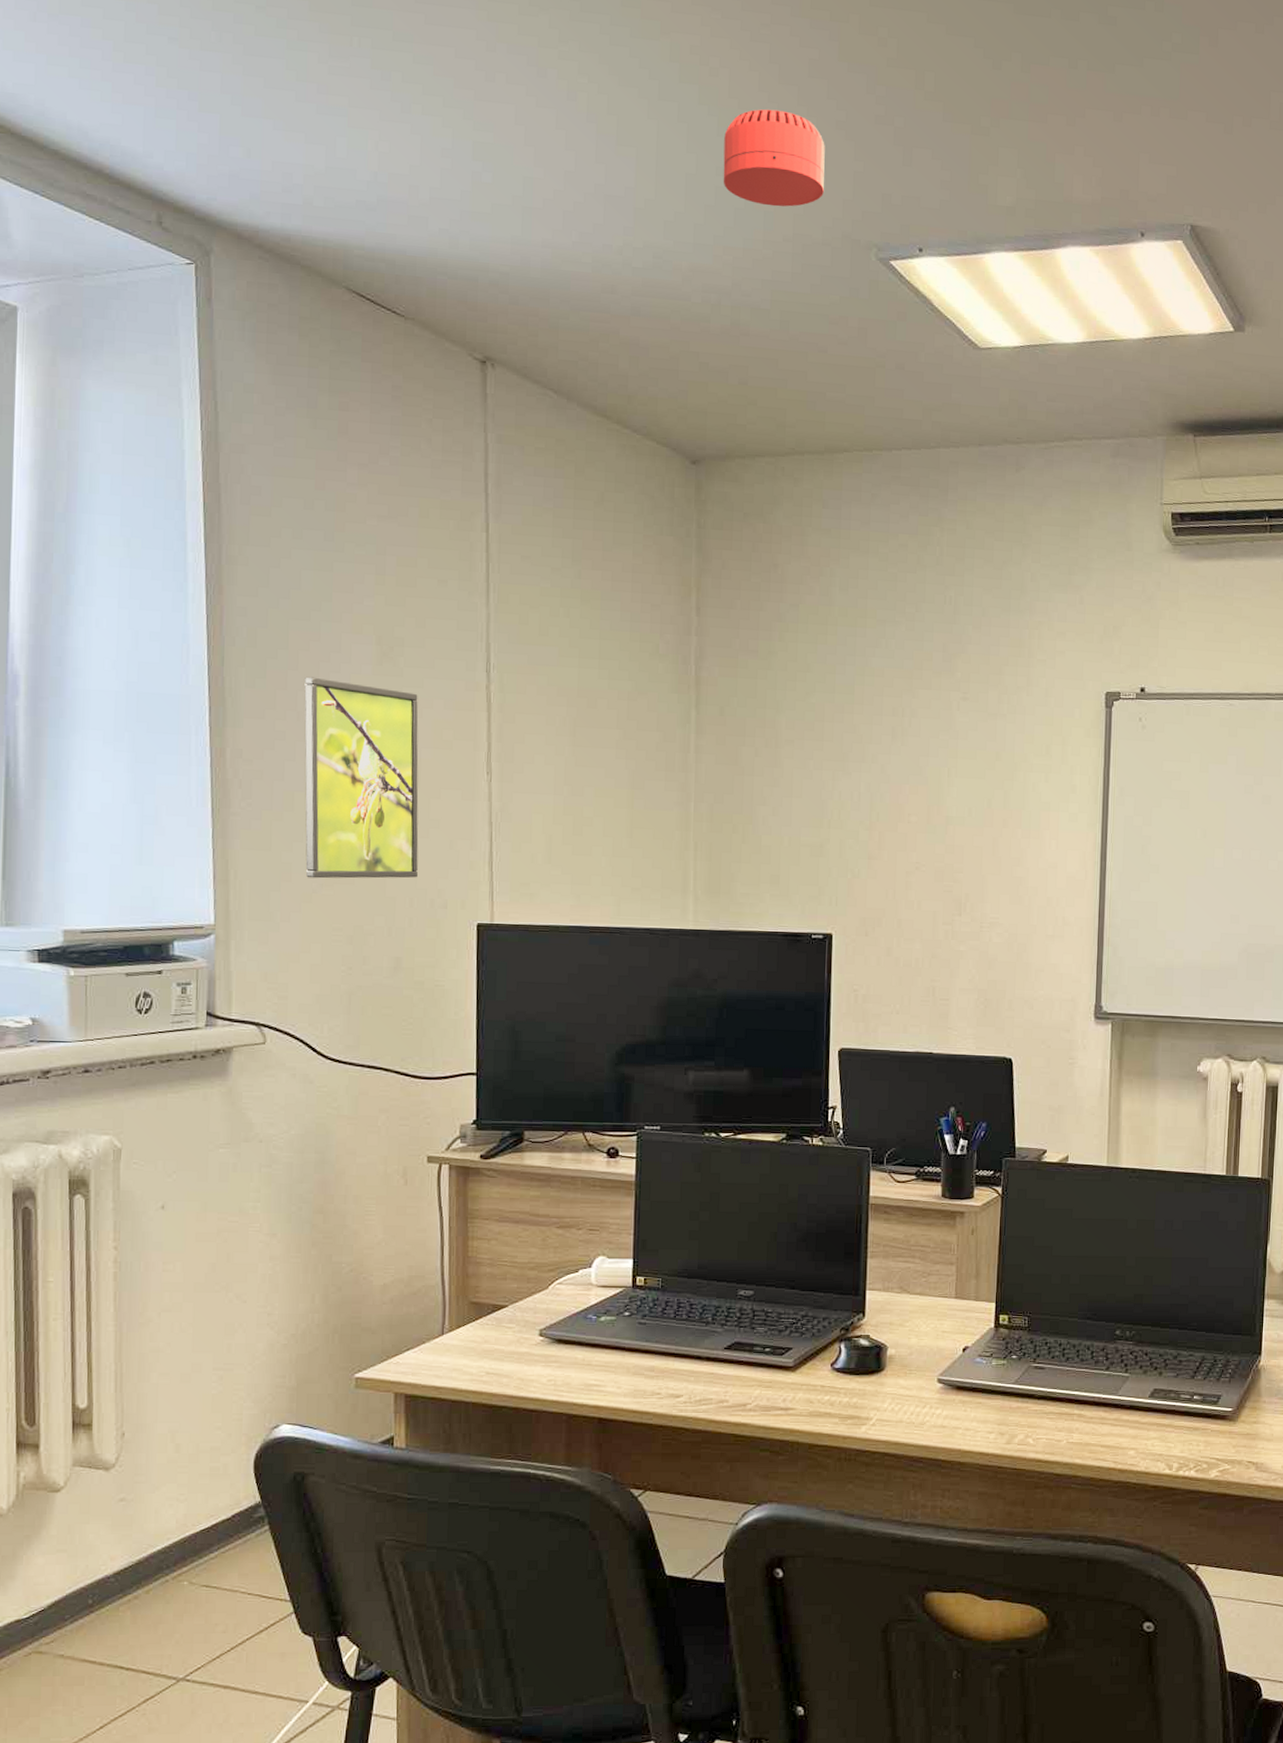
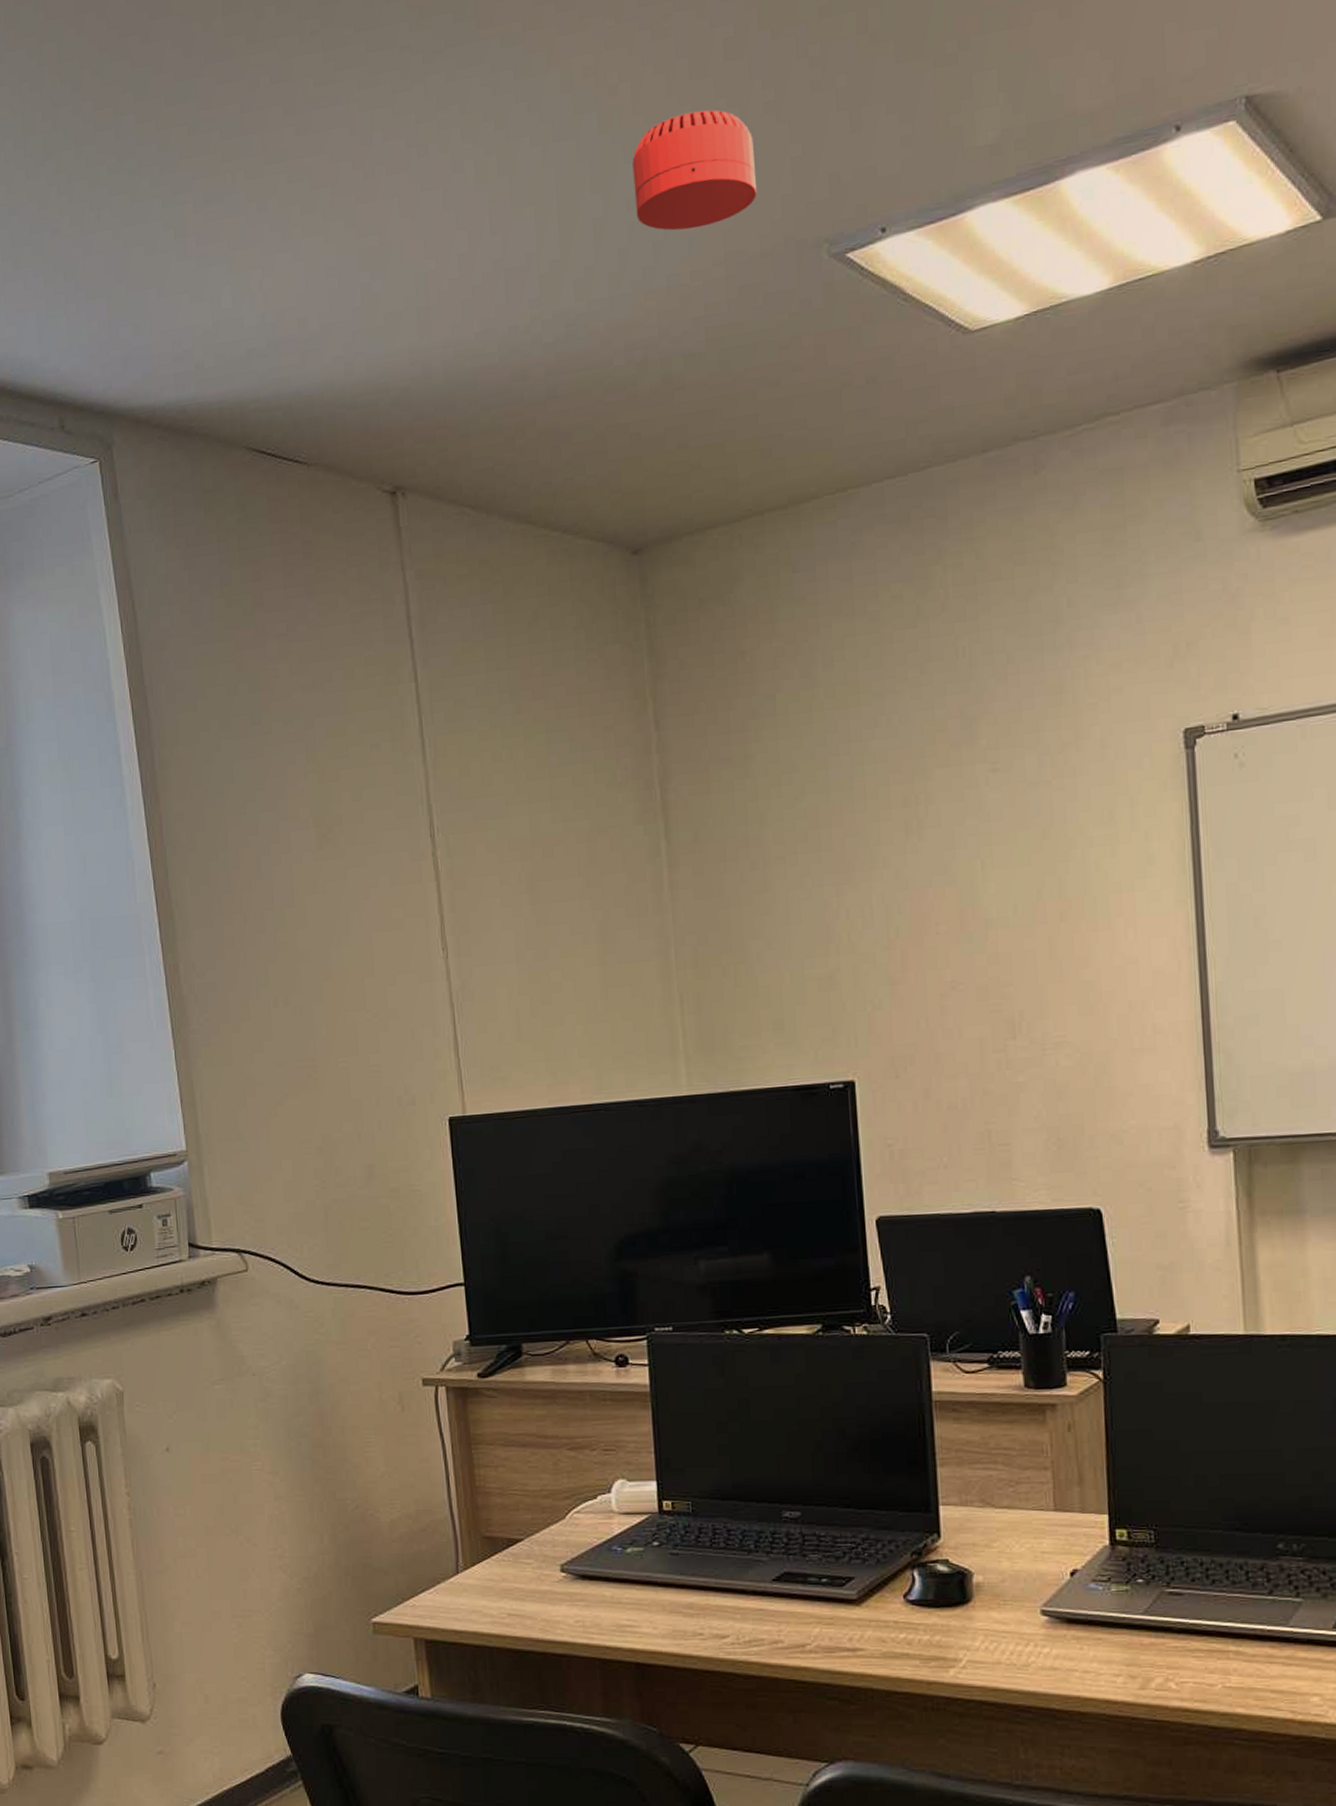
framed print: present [304,677,419,879] -> none [247,873,382,1090]

